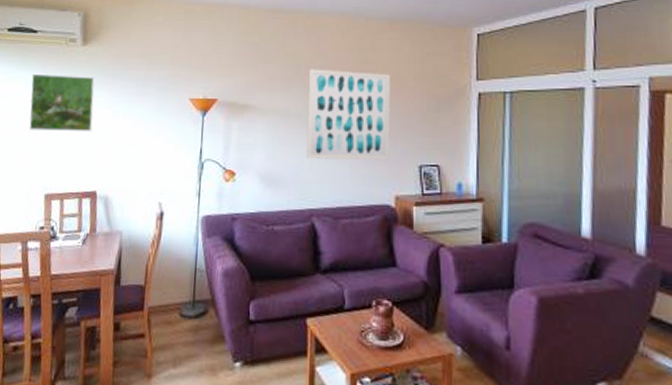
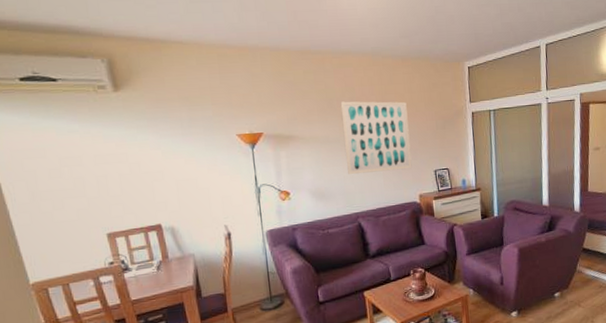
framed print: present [29,73,95,131] -> none [62,121,144,177]

